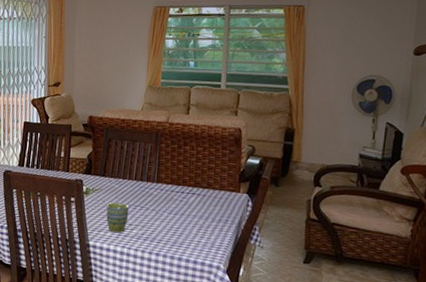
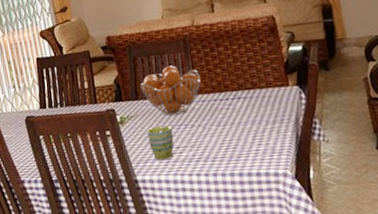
fruit basket: none [109,153,164,197] -> present [140,65,201,116]

